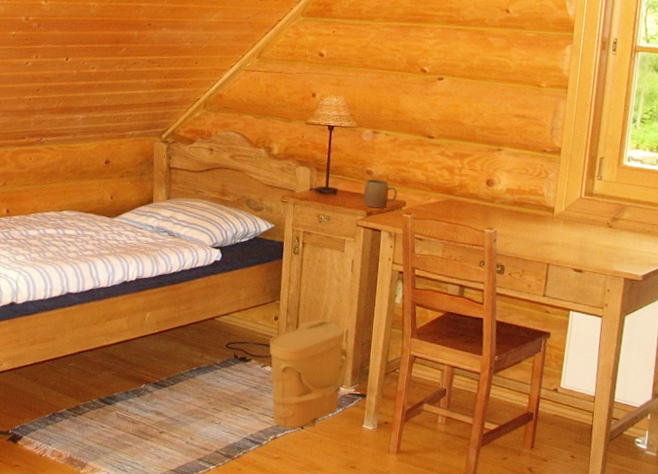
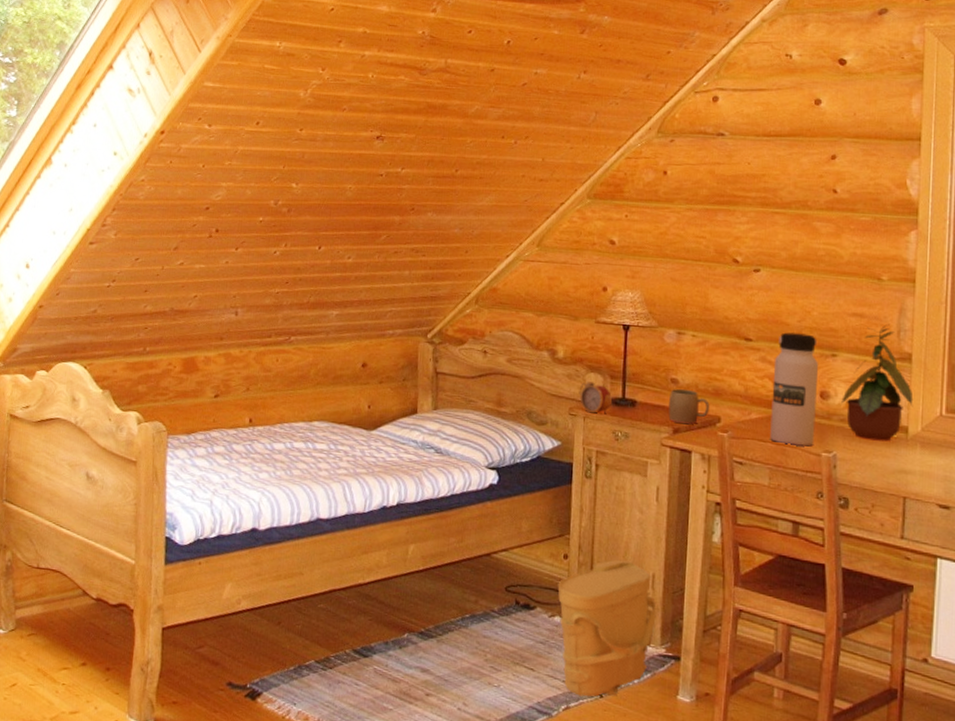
alarm clock: none [290,174,318,200] -> present [579,381,613,413]
water bottle: none [445,131,487,225] -> present [770,332,819,447]
potted plant: none [503,123,560,219] -> present [841,323,914,442]

